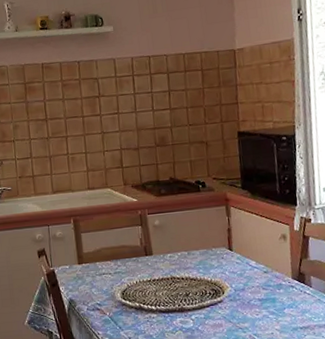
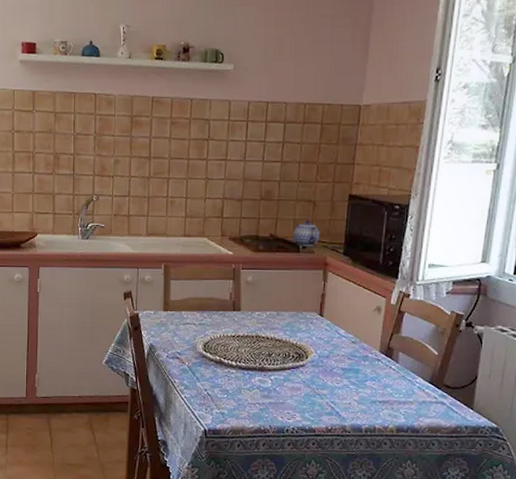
teapot: none [191,160,217,186] -> present [292,220,320,246]

